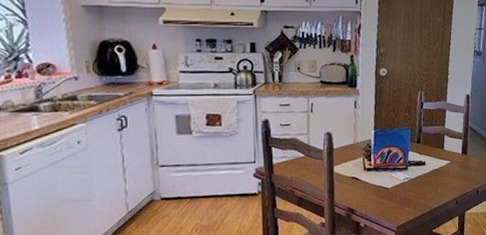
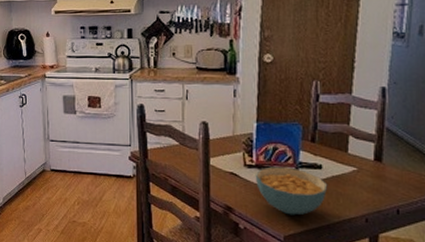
cereal bowl: none [373,166,430,208] -> present [255,166,328,215]

